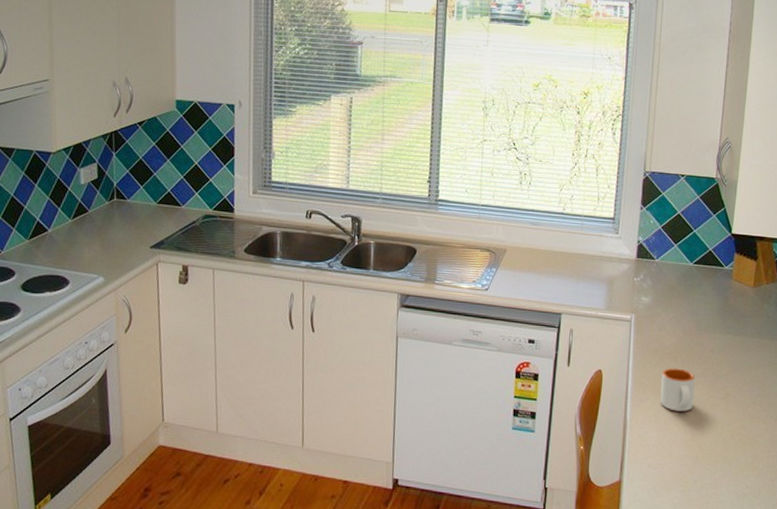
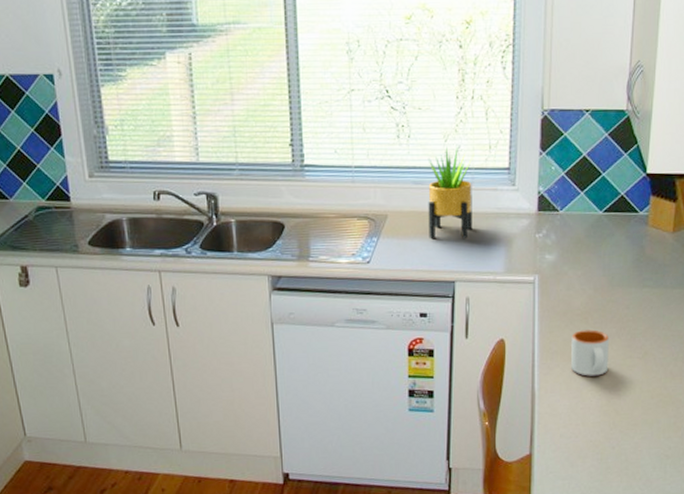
potted plant: none [541,195,584,276] -> present [427,146,473,238]

